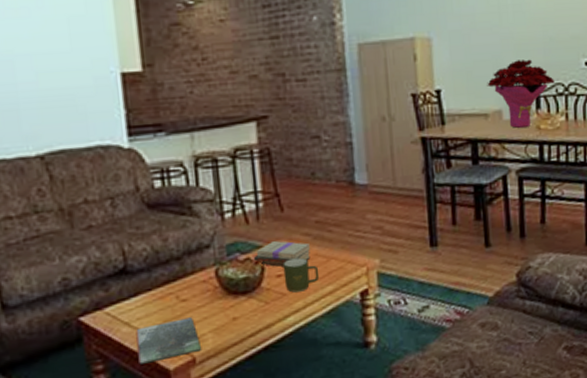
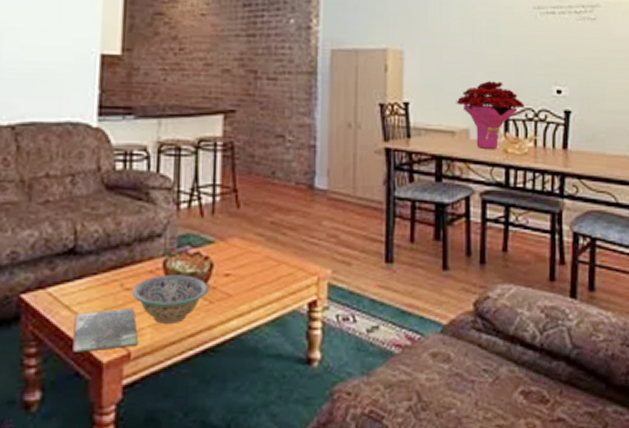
decorative bowl: none [188,280,263,328] -> present [132,275,208,324]
books: present [253,240,311,267] -> none [203,237,262,265]
mug: present [283,257,320,293] -> none [231,258,269,295]

